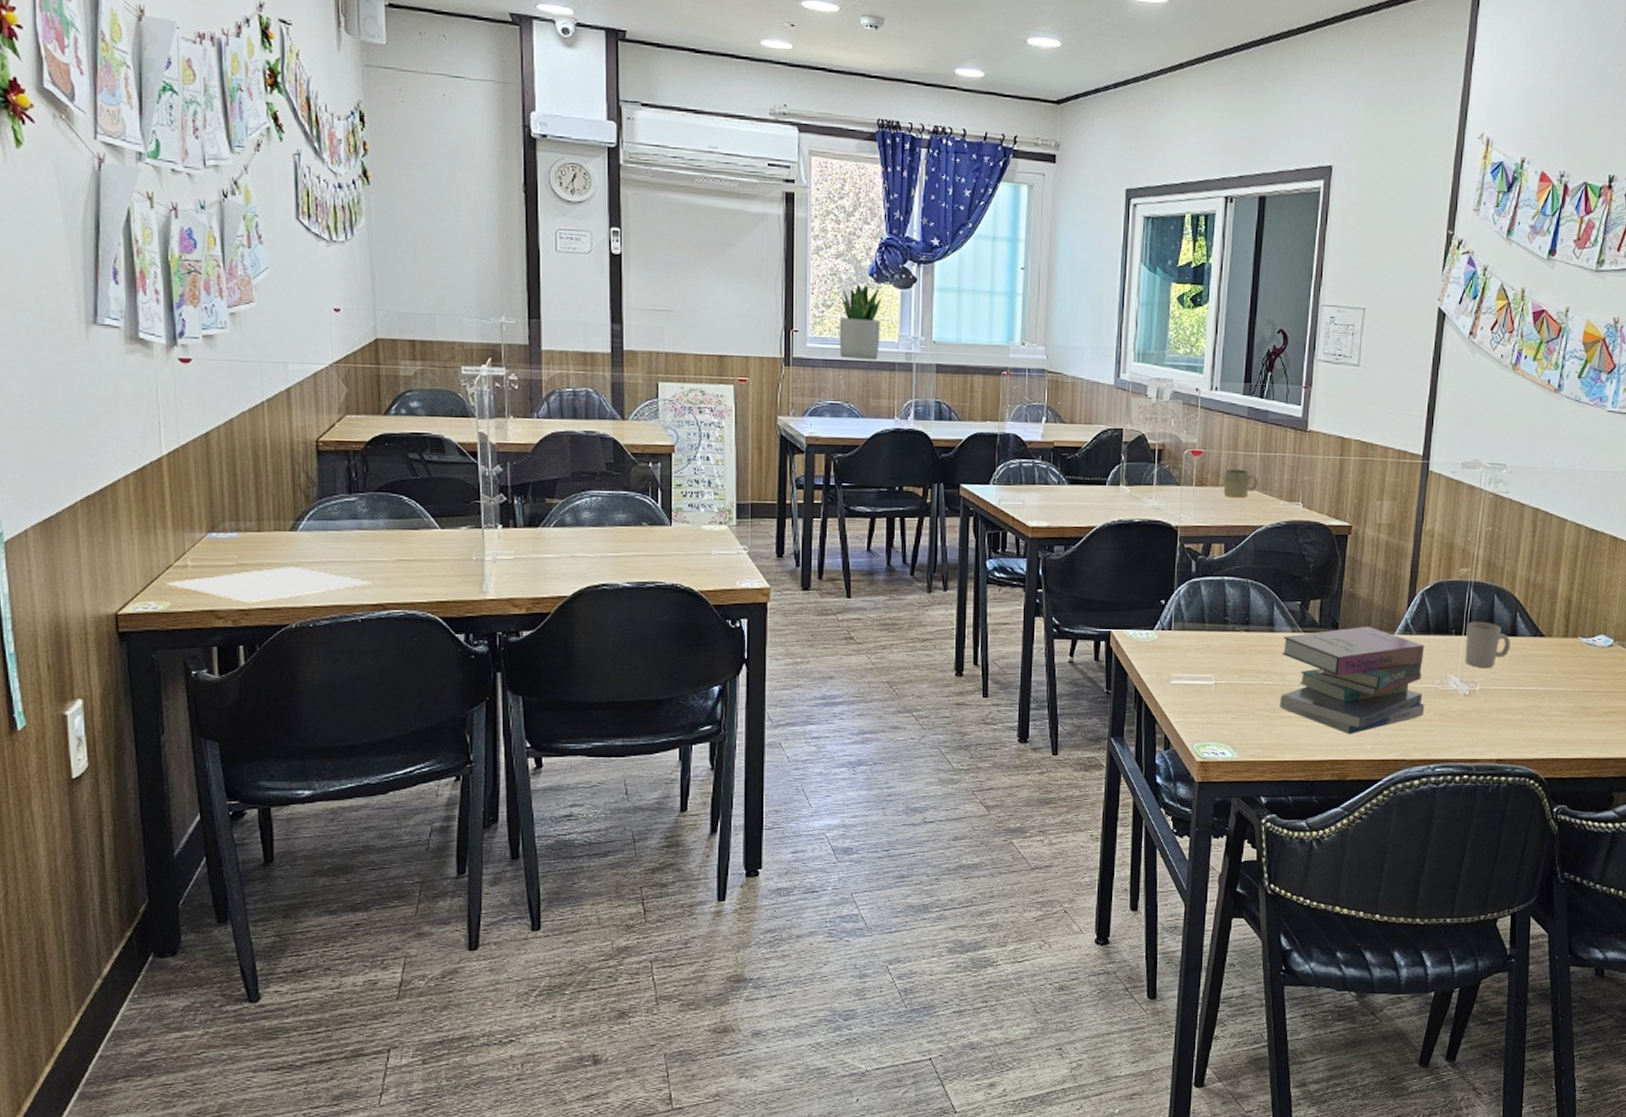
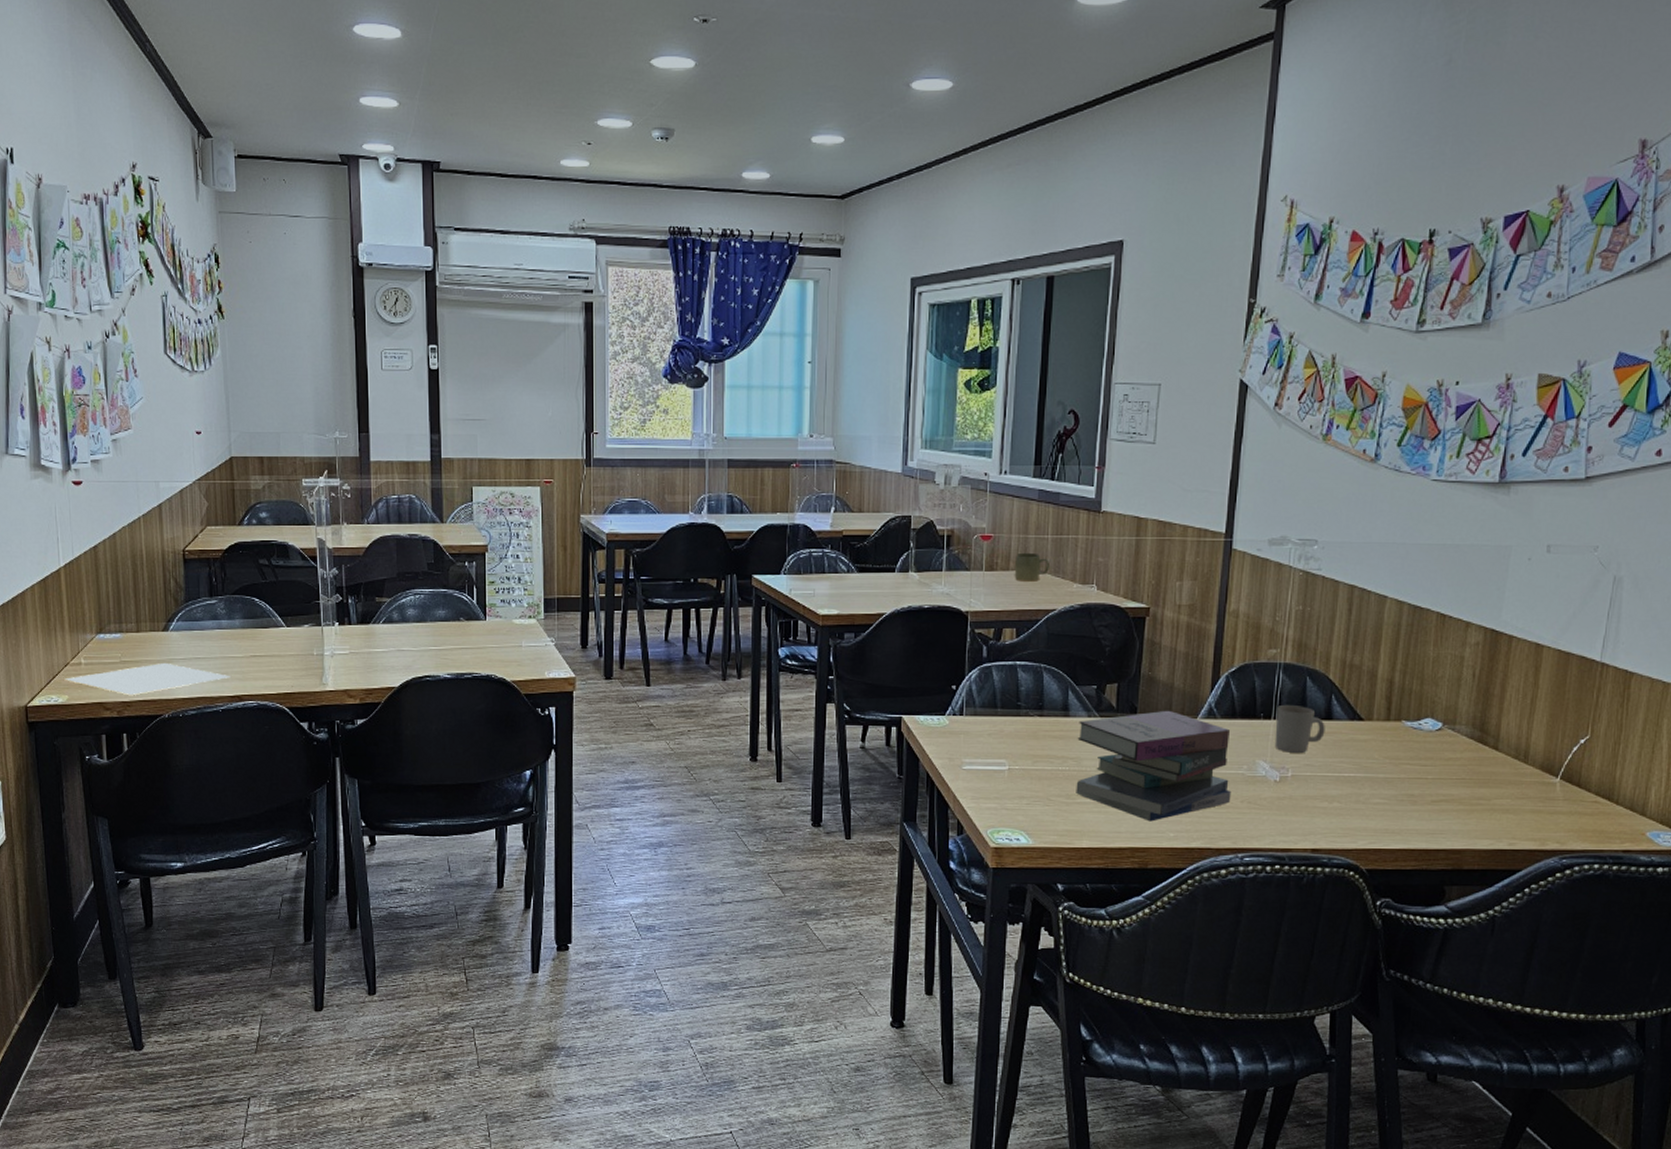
planter: present [839,279,882,360] -> none [636,381,676,457]

